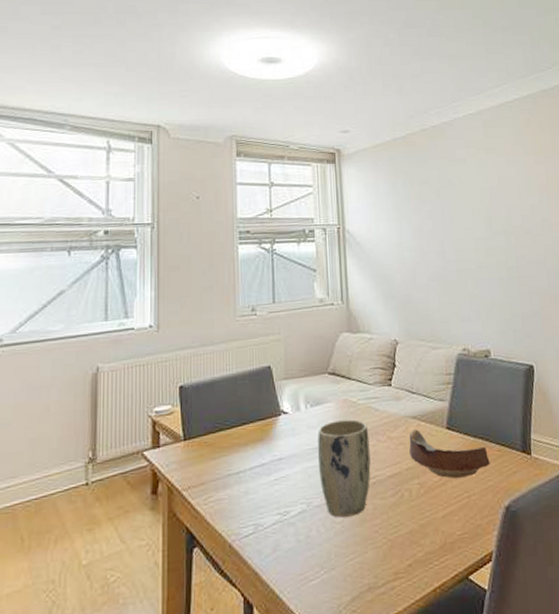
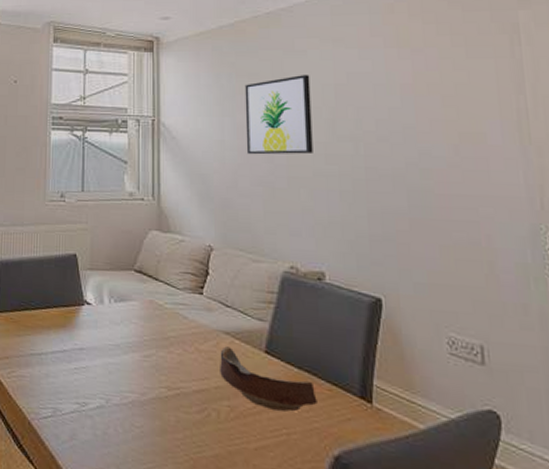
plant pot: present [318,419,371,518] -> none [120,321,175,424]
wall art: none [417,180,476,254] -> present [244,75,313,155]

